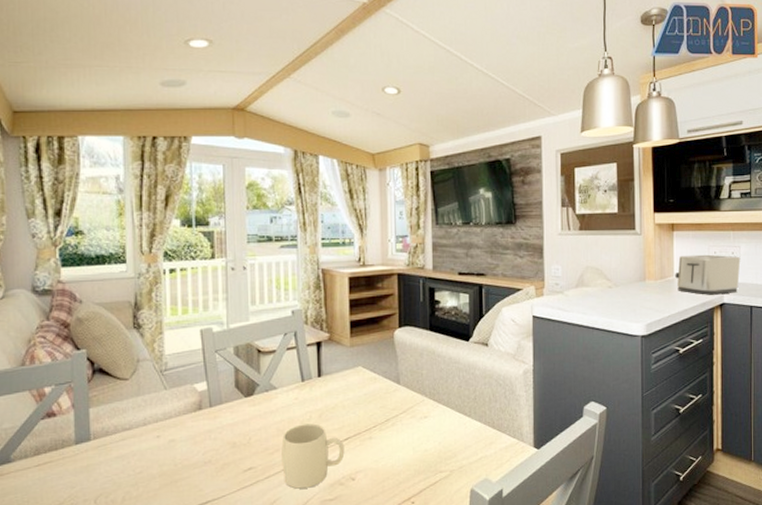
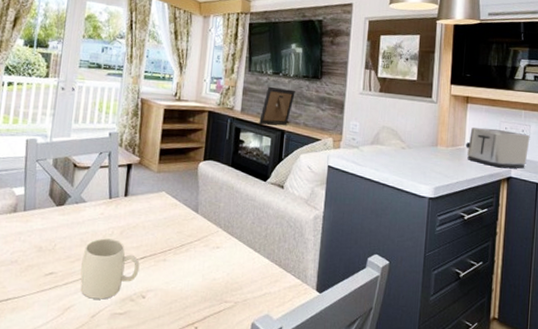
picture frame: none [454,238,489,282] -> present [259,86,295,126]

